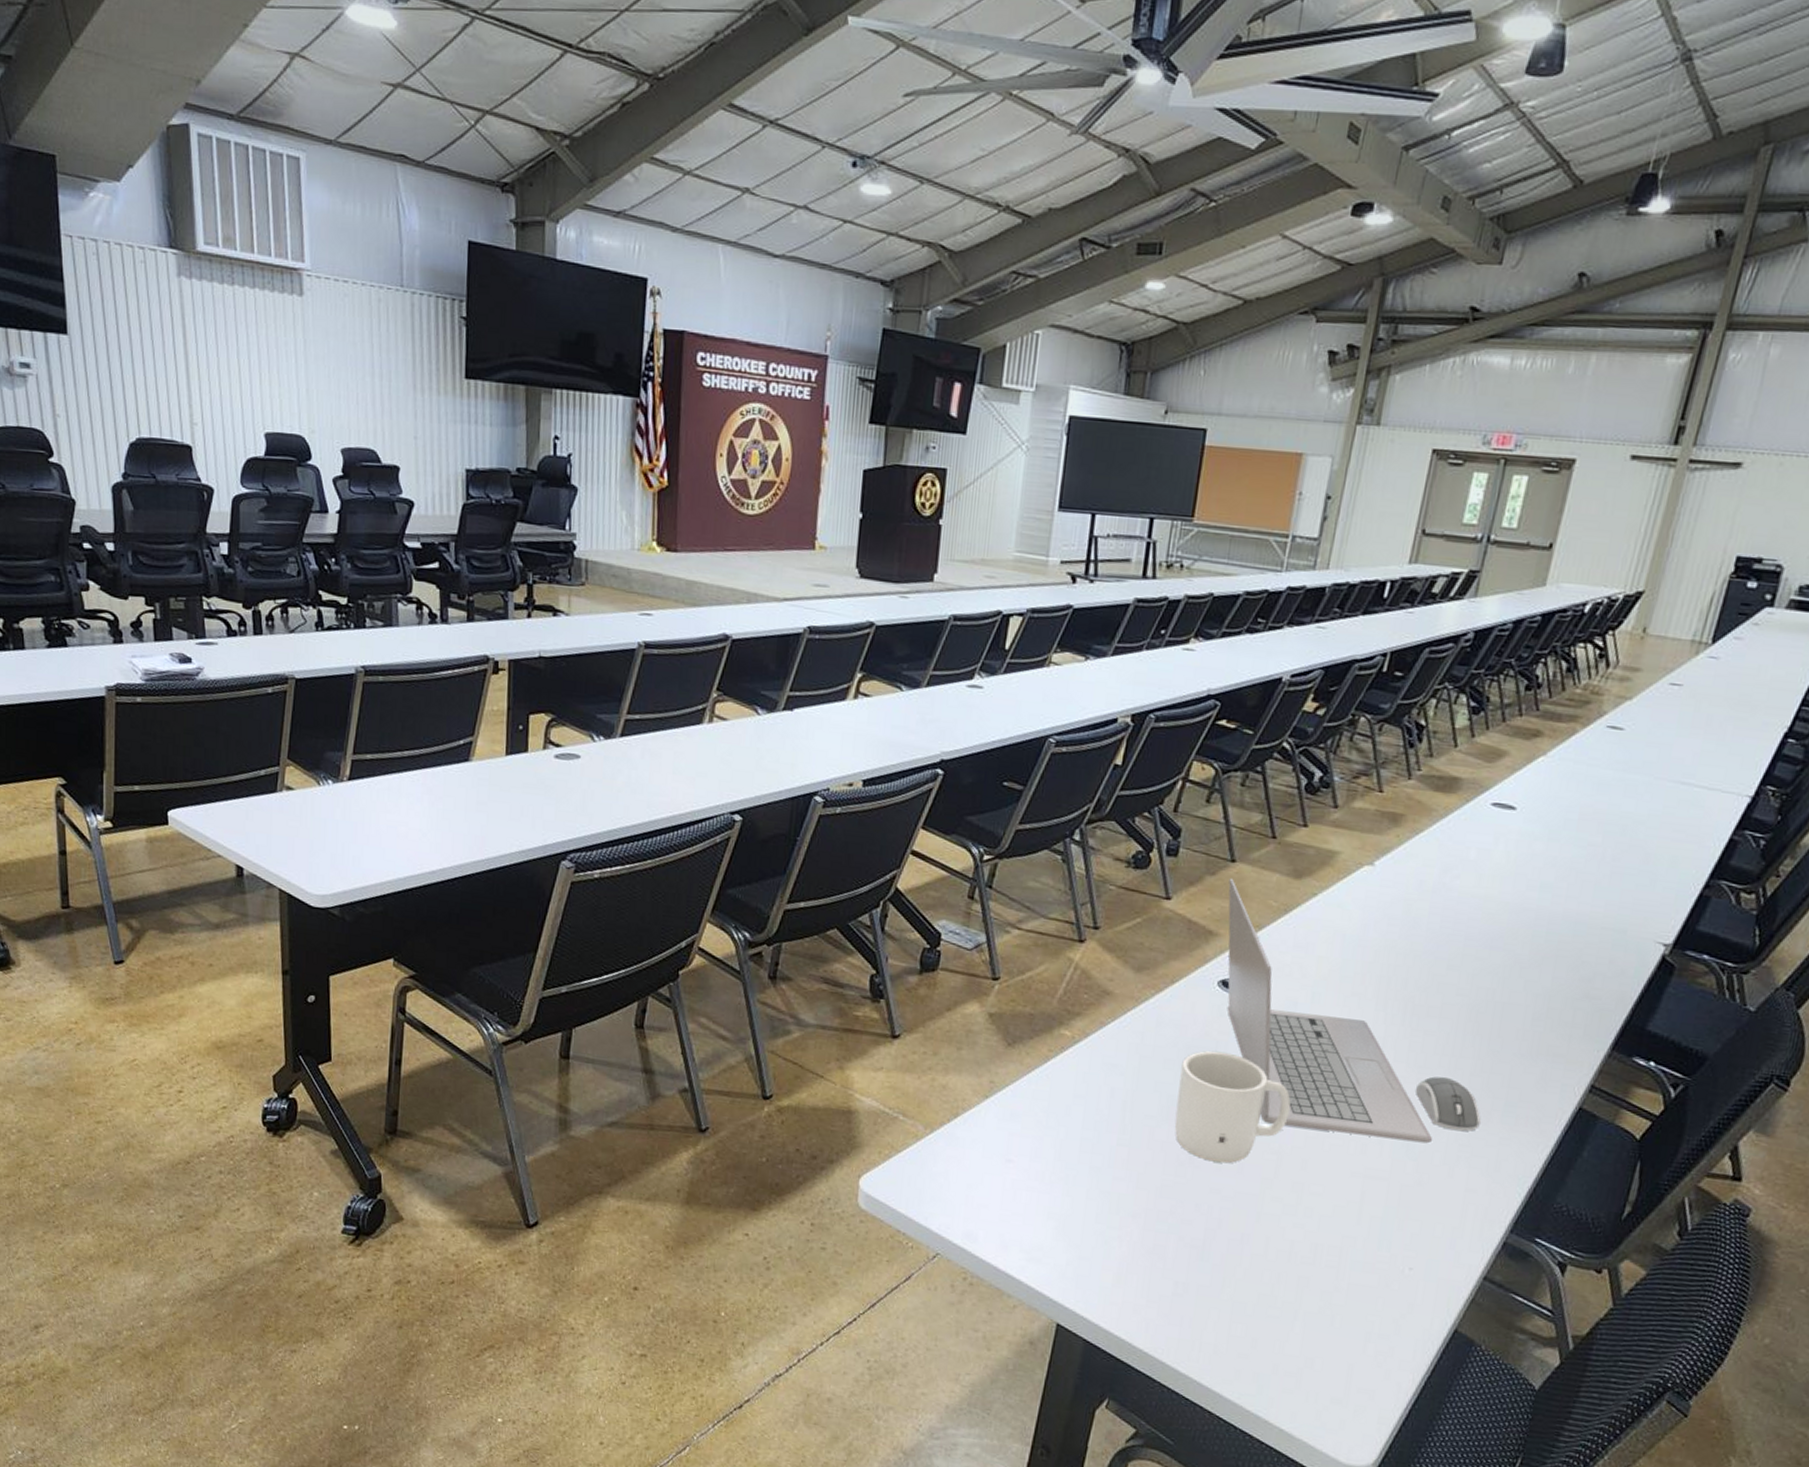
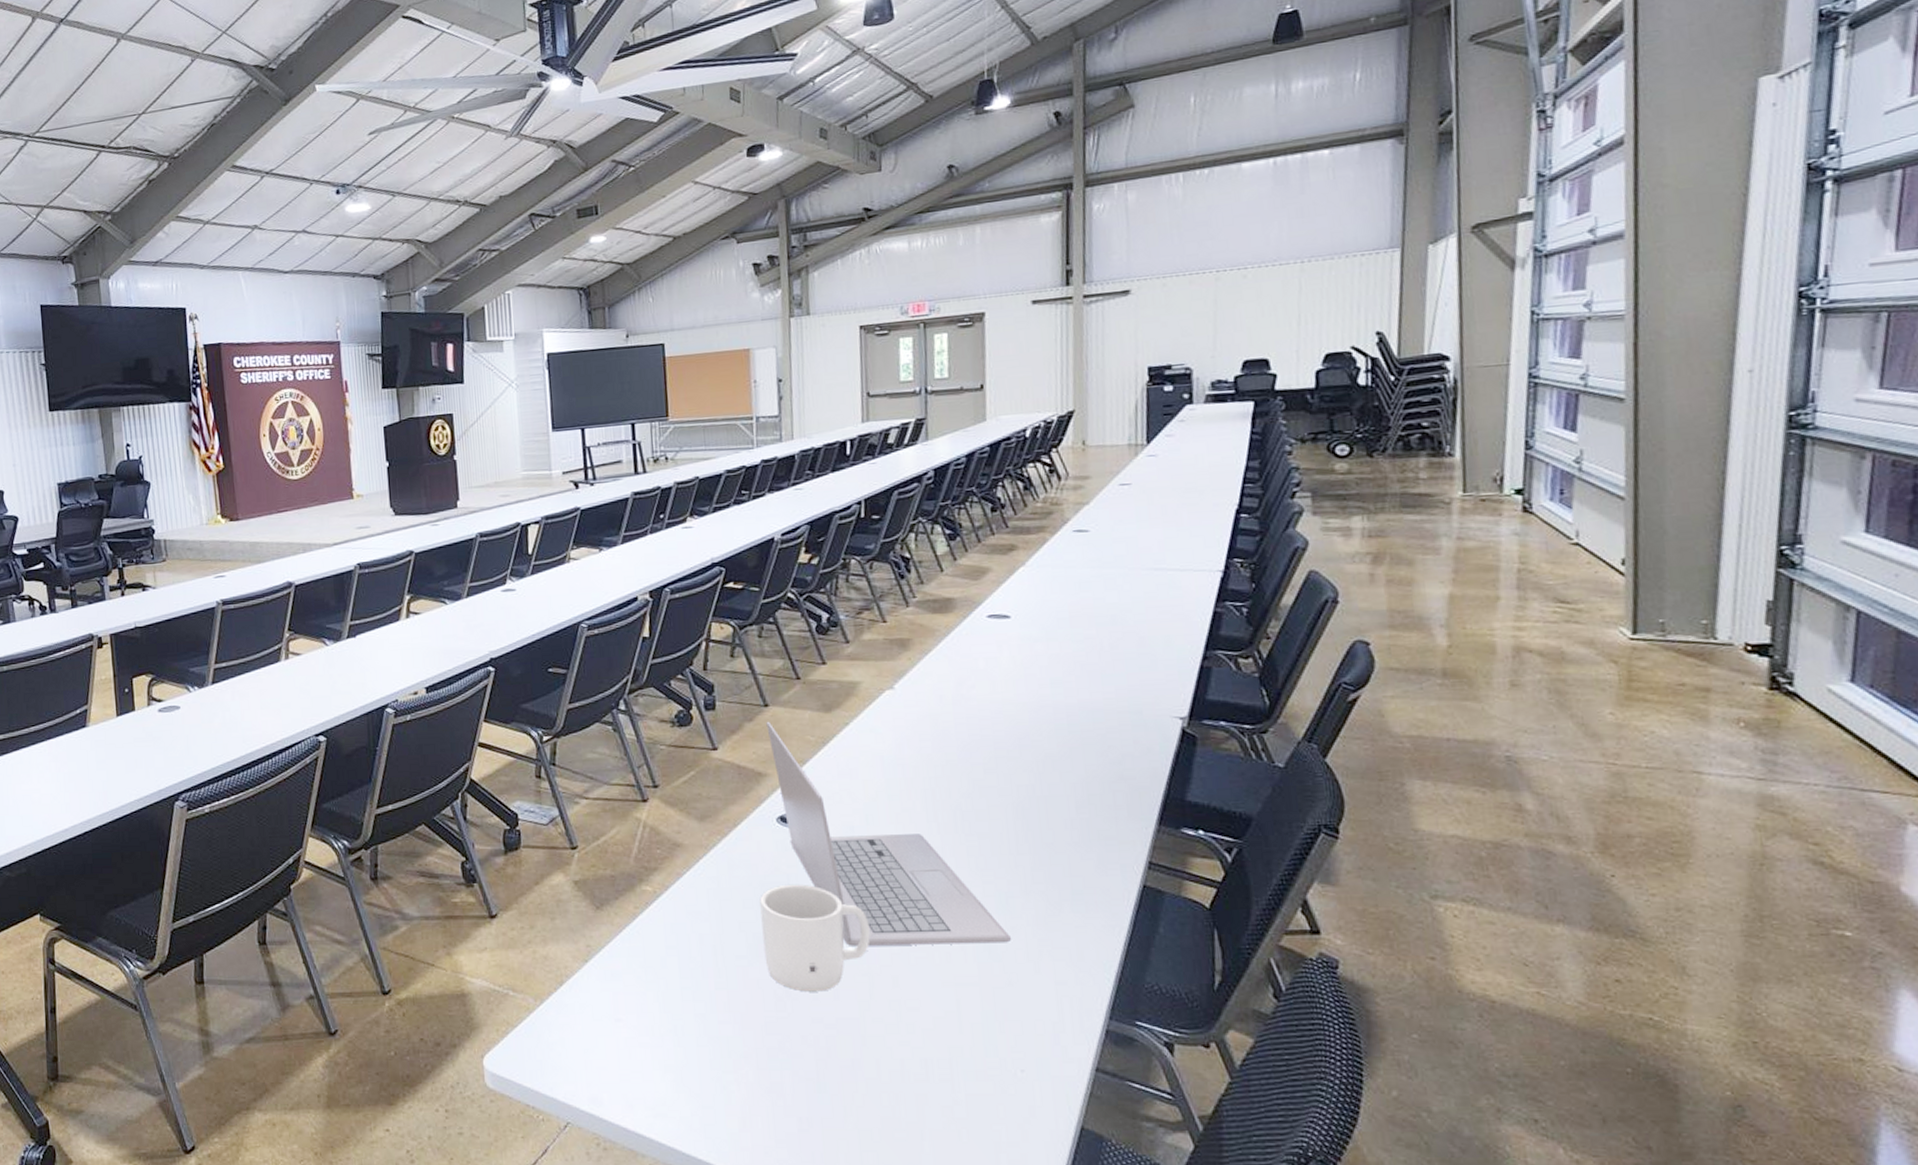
computer mouse: present [1415,1076,1482,1132] -> none [983,876,1054,926]

